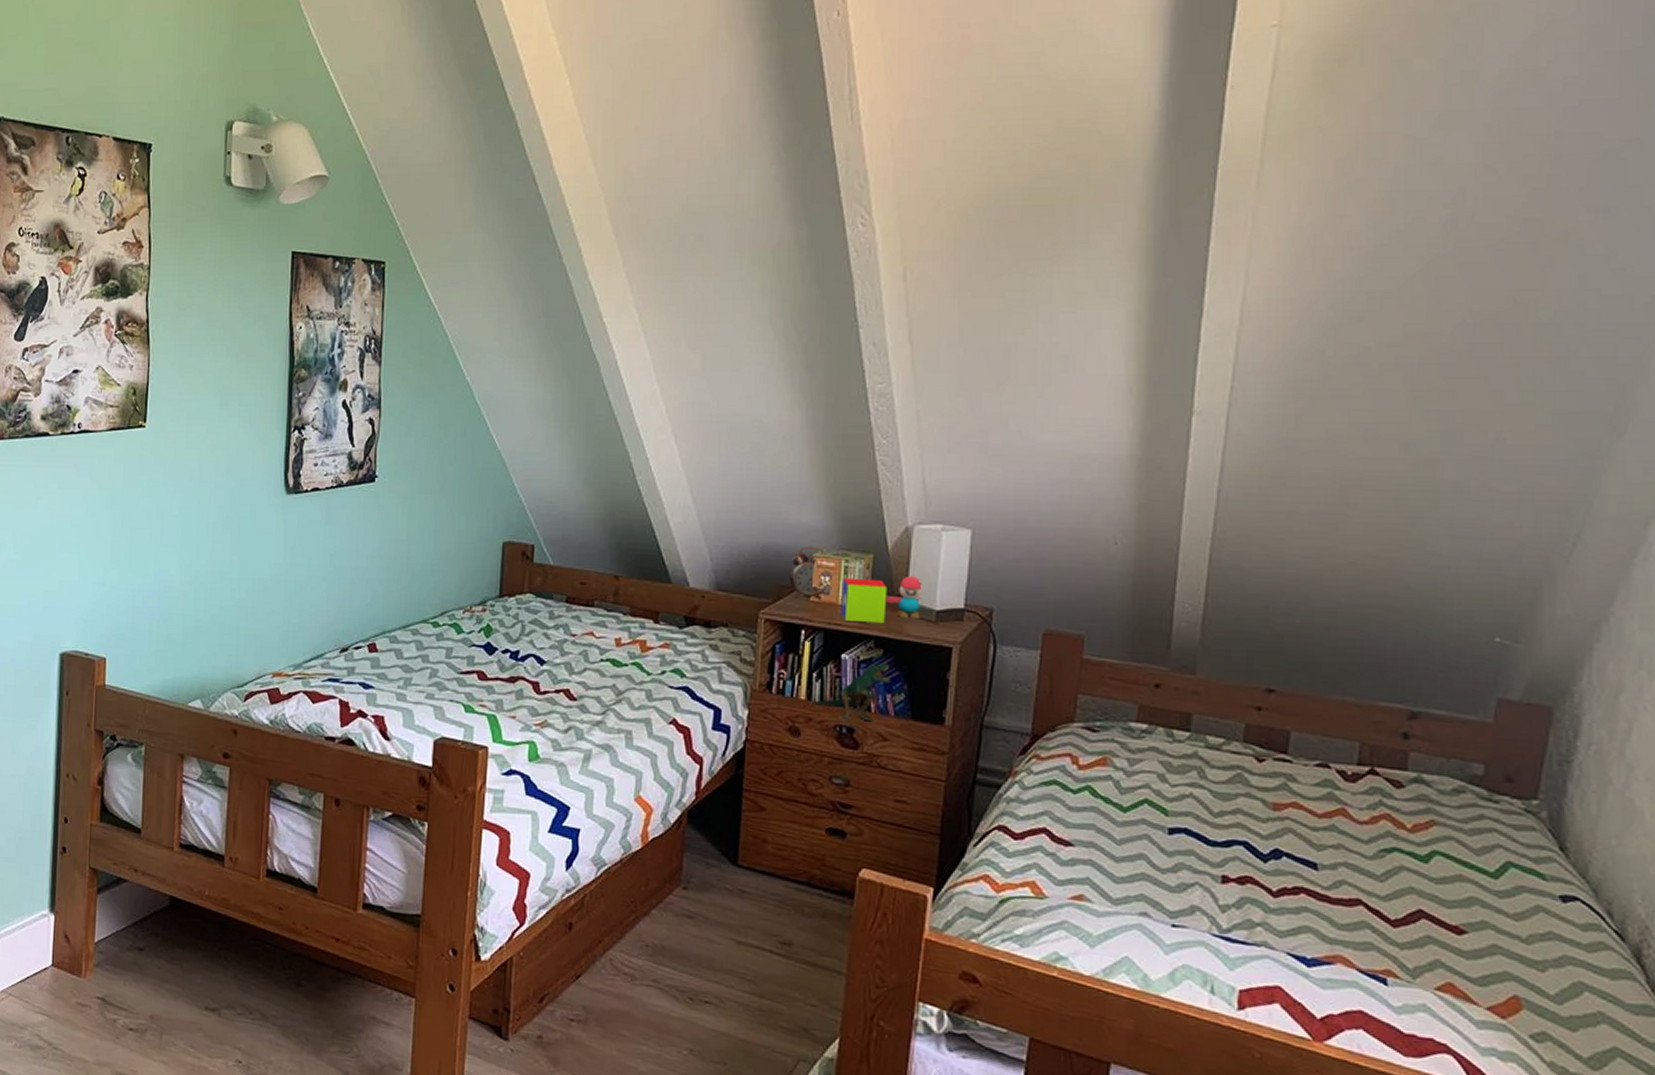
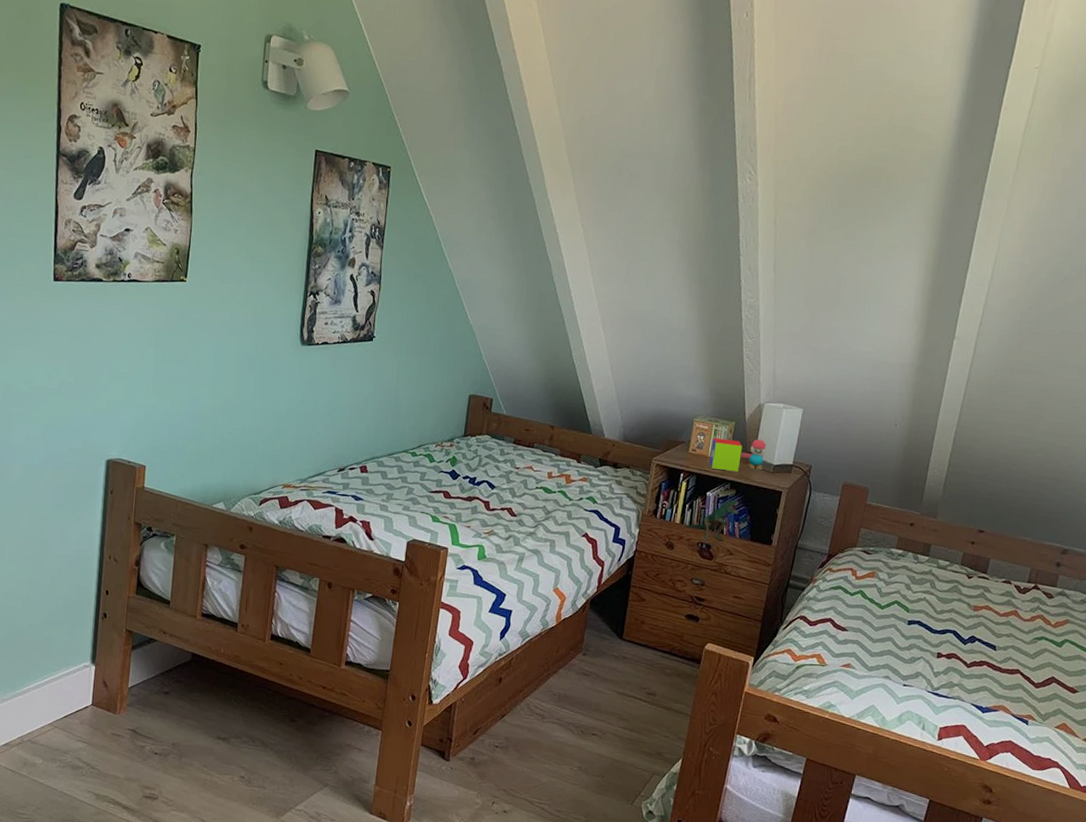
alarm clock: present [790,547,829,600] -> none [676,413,703,452]

